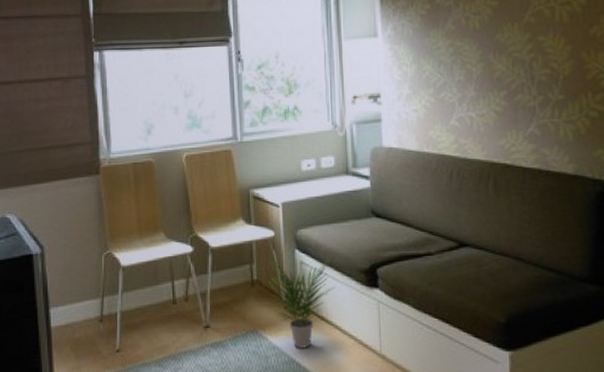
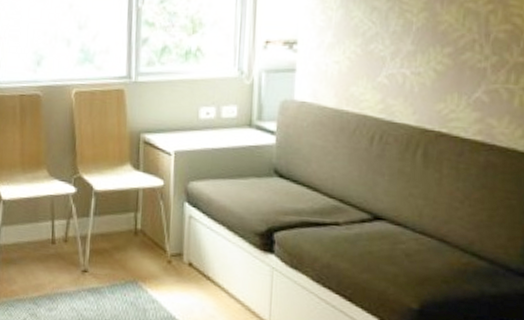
potted plant: present [267,257,335,348] -> none [153,207,225,307]

